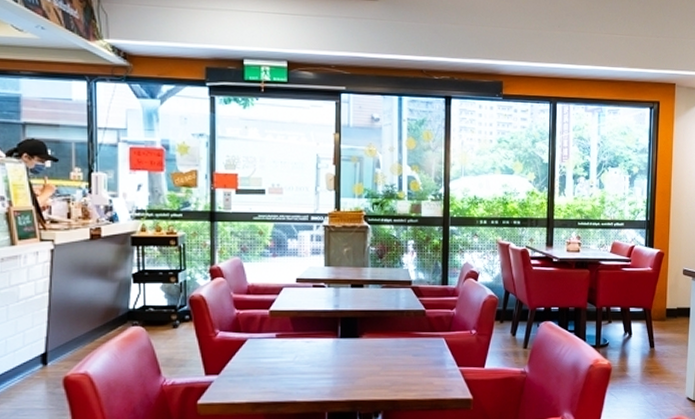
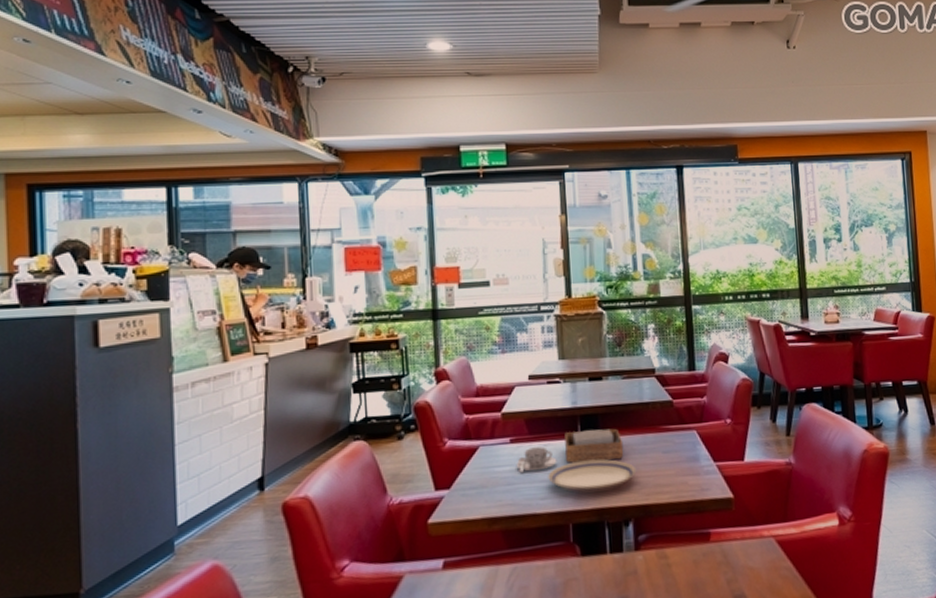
teacup: none [280,343,318,365] -> present [516,446,557,473]
plate: none [308,357,389,387] -> present [548,459,637,494]
napkin holder: none [326,331,378,359] -> present [564,428,624,463]

